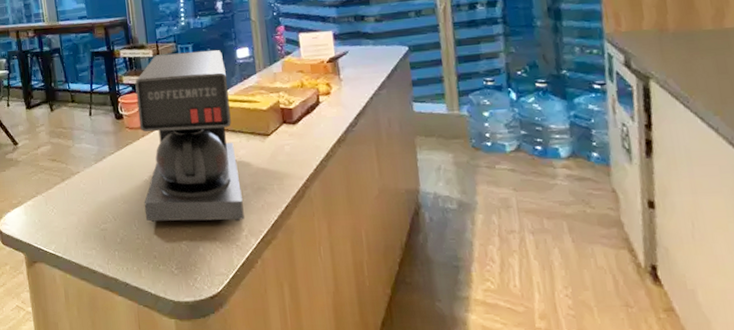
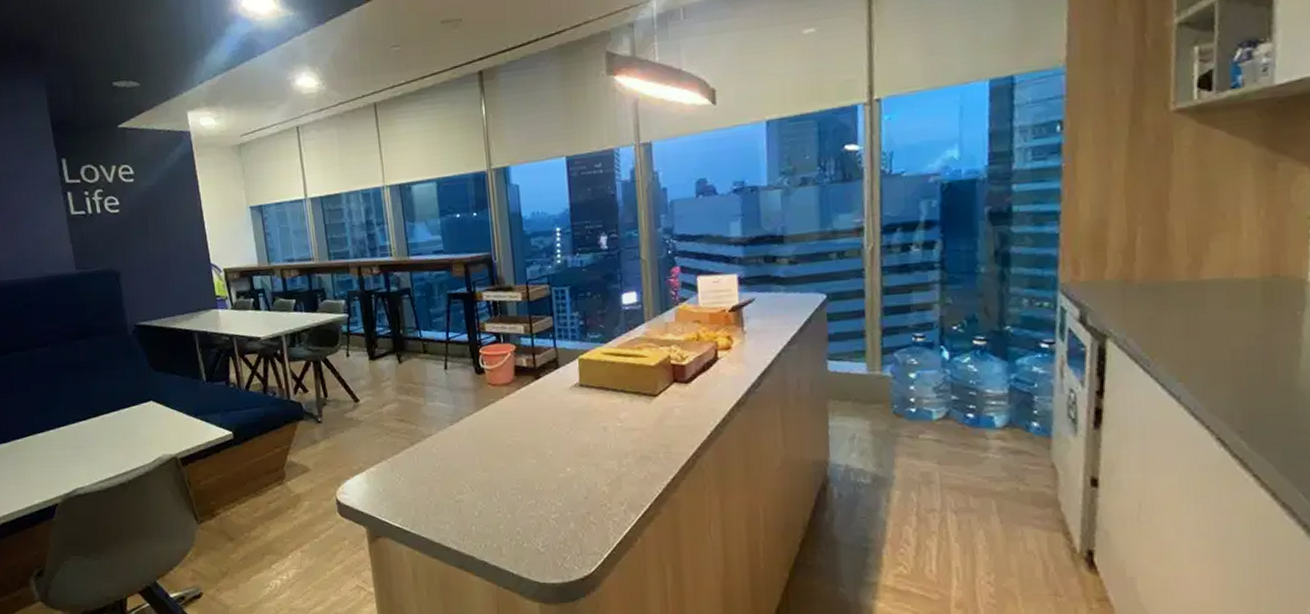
coffee maker: present [135,50,245,223] -> none [499,294,624,494]

